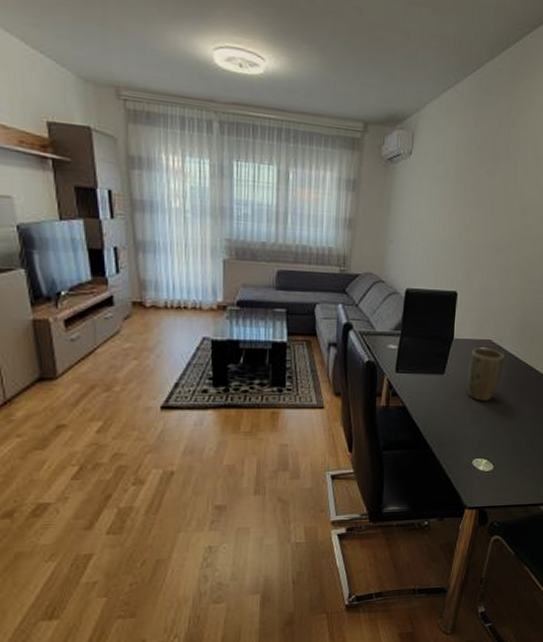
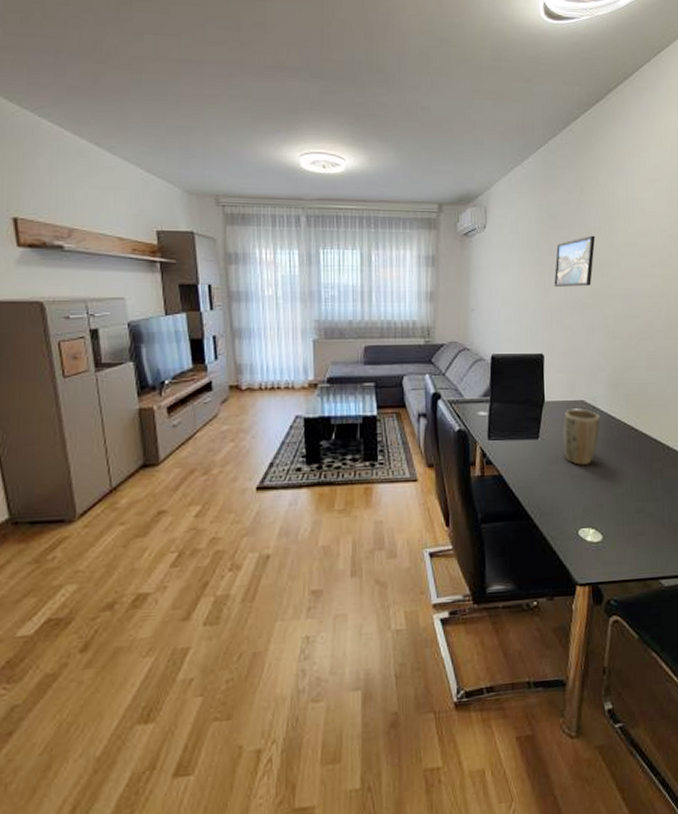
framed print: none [475,172,522,226] -> present [554,235,596,287]

